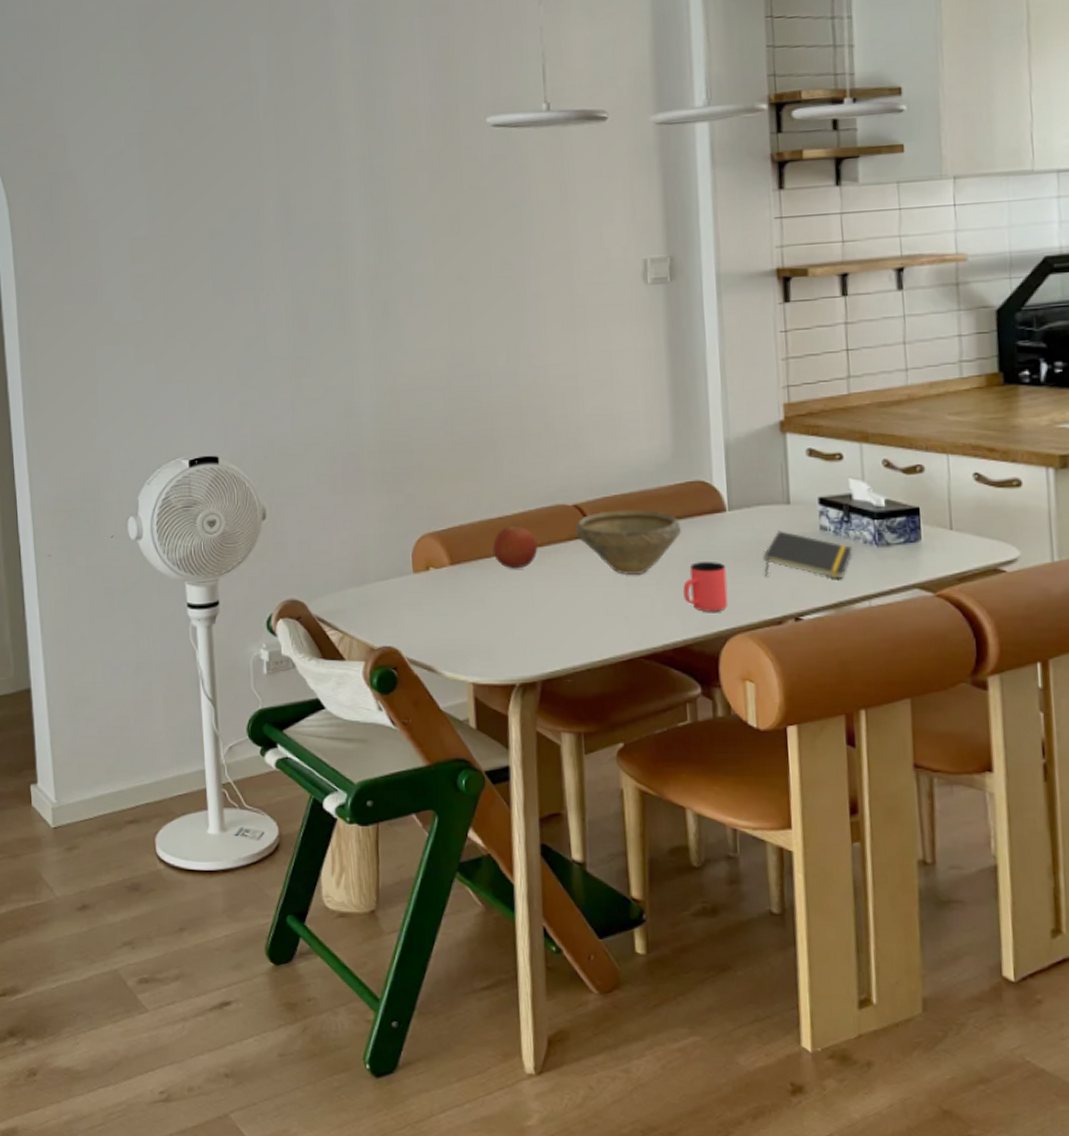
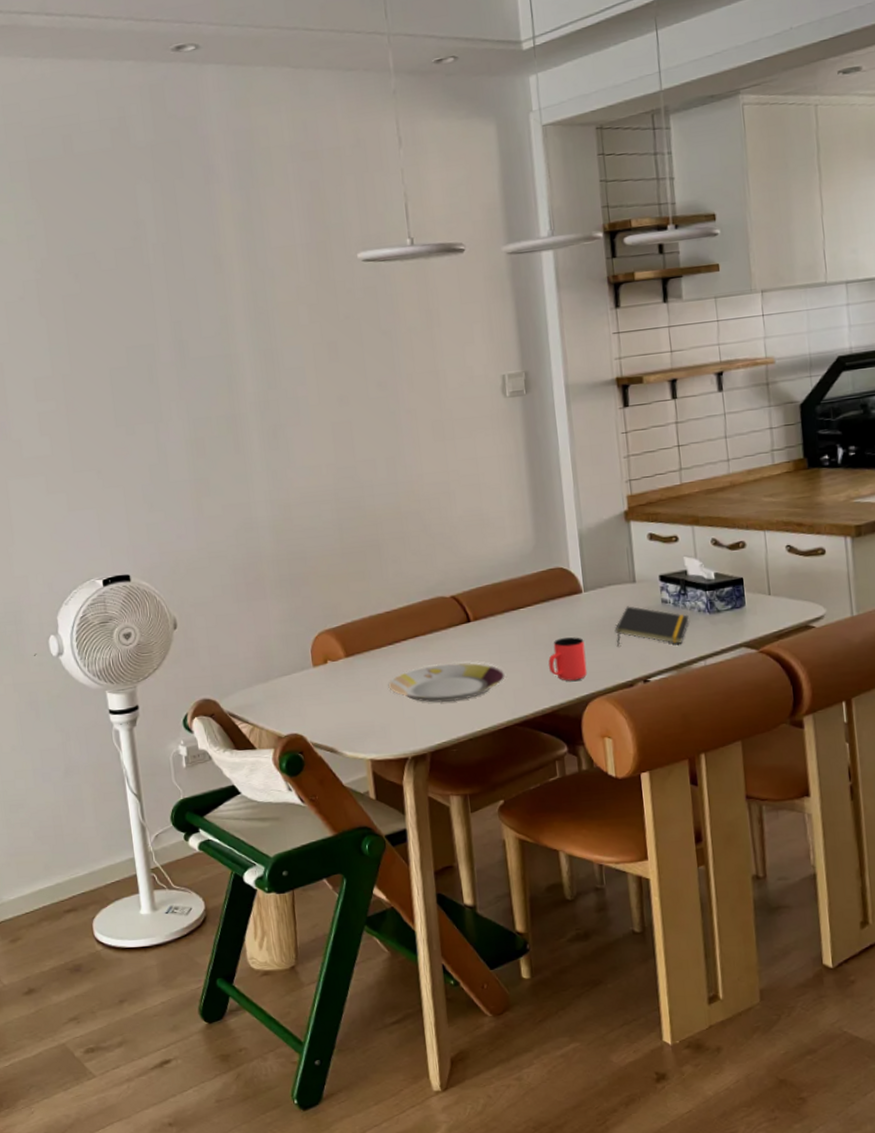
fruit: present [492,526,538,569] -> none [381,618,422,657]
plate: none [497,579,633,625] -> present [388,662,506,703]
bowl: present [576,510,682,576] -> none [454,596,545,655]

